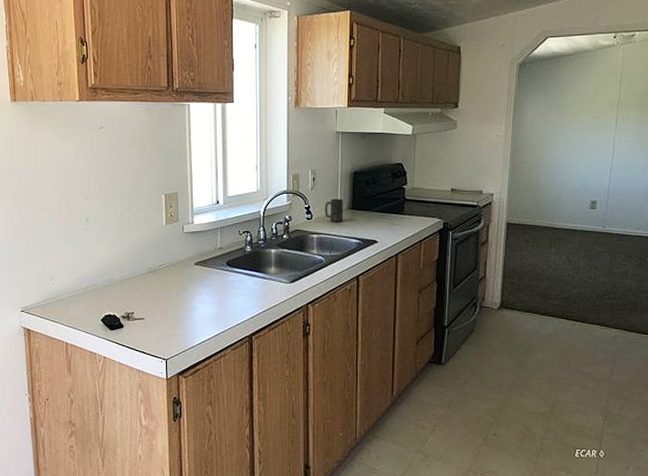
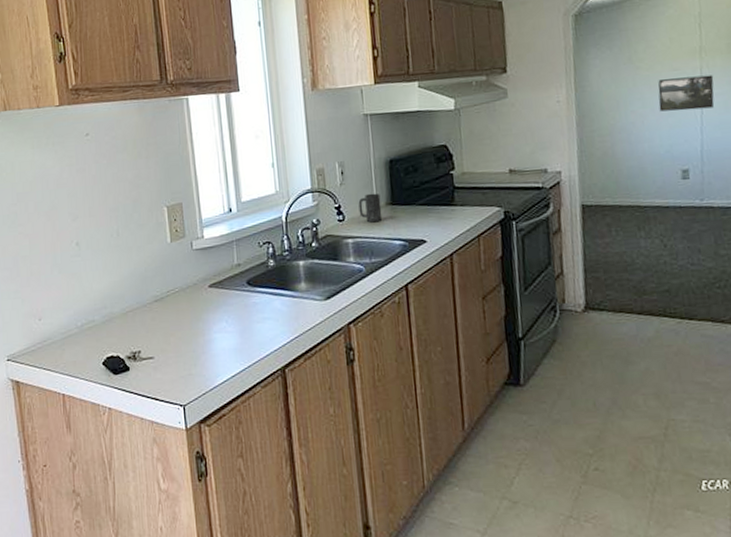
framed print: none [579,125,626,153] -> present [658,74,715,112]

